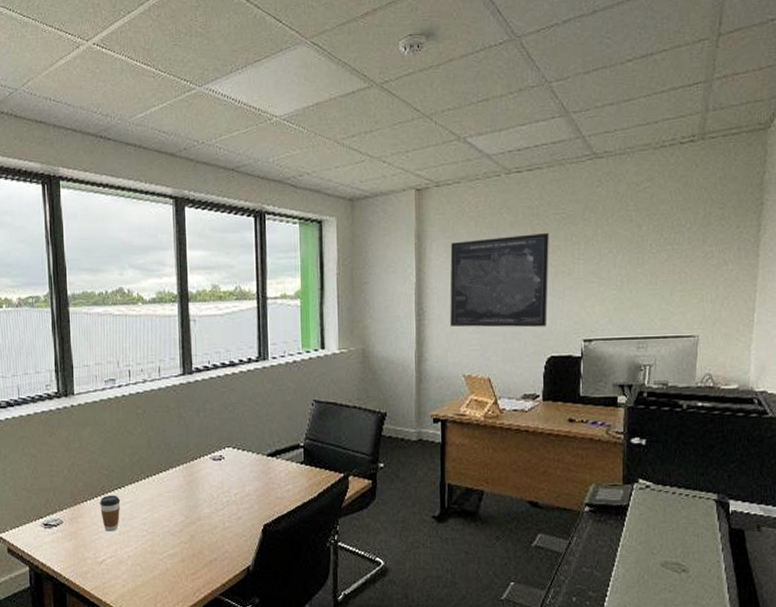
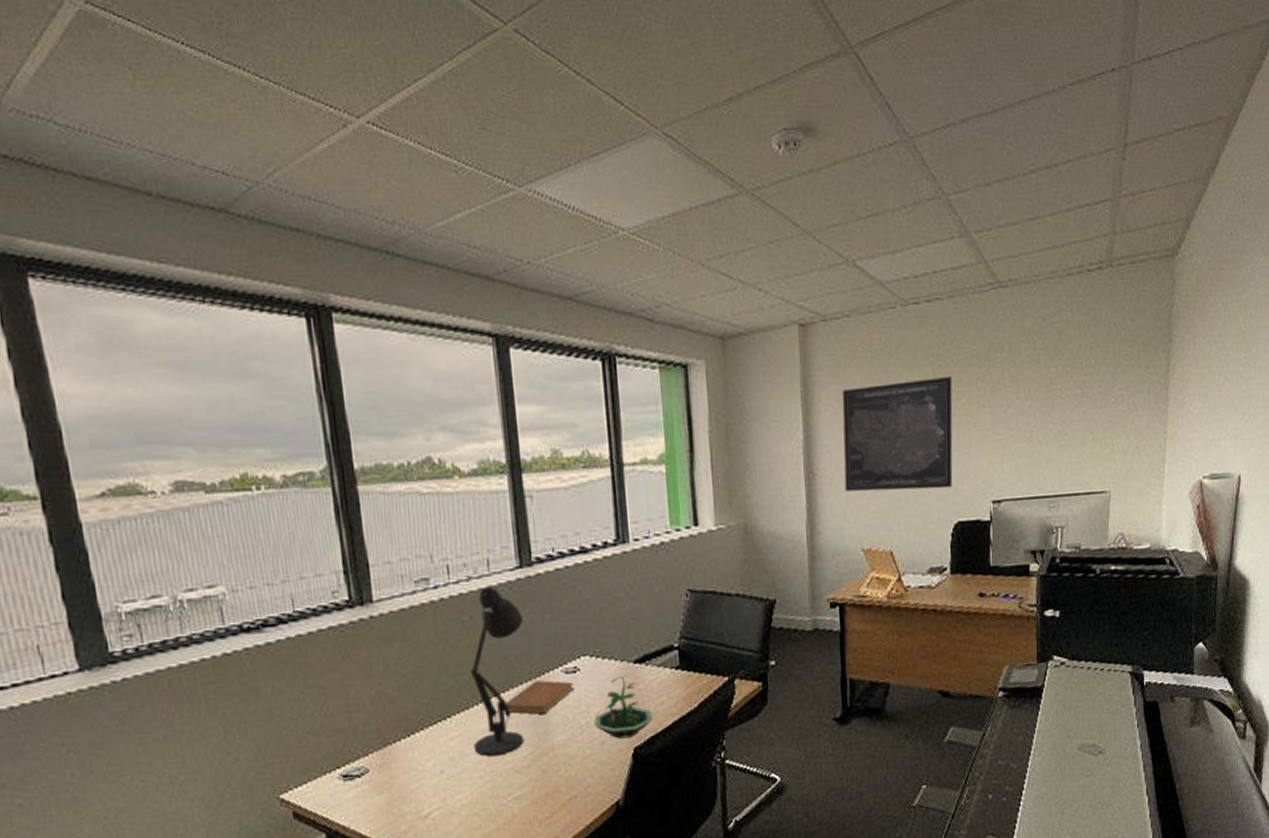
coffee cup: present [100,495,121,532] -> none [418,728,447,777]
desk lamp: none [140,388,183,520] -> present [470,586,524,756]
notebook: none [163,464,219,491] -> present [502,680,574,715]
terrarium: none [233,465,280,516] -> present [594,675,653,739]

